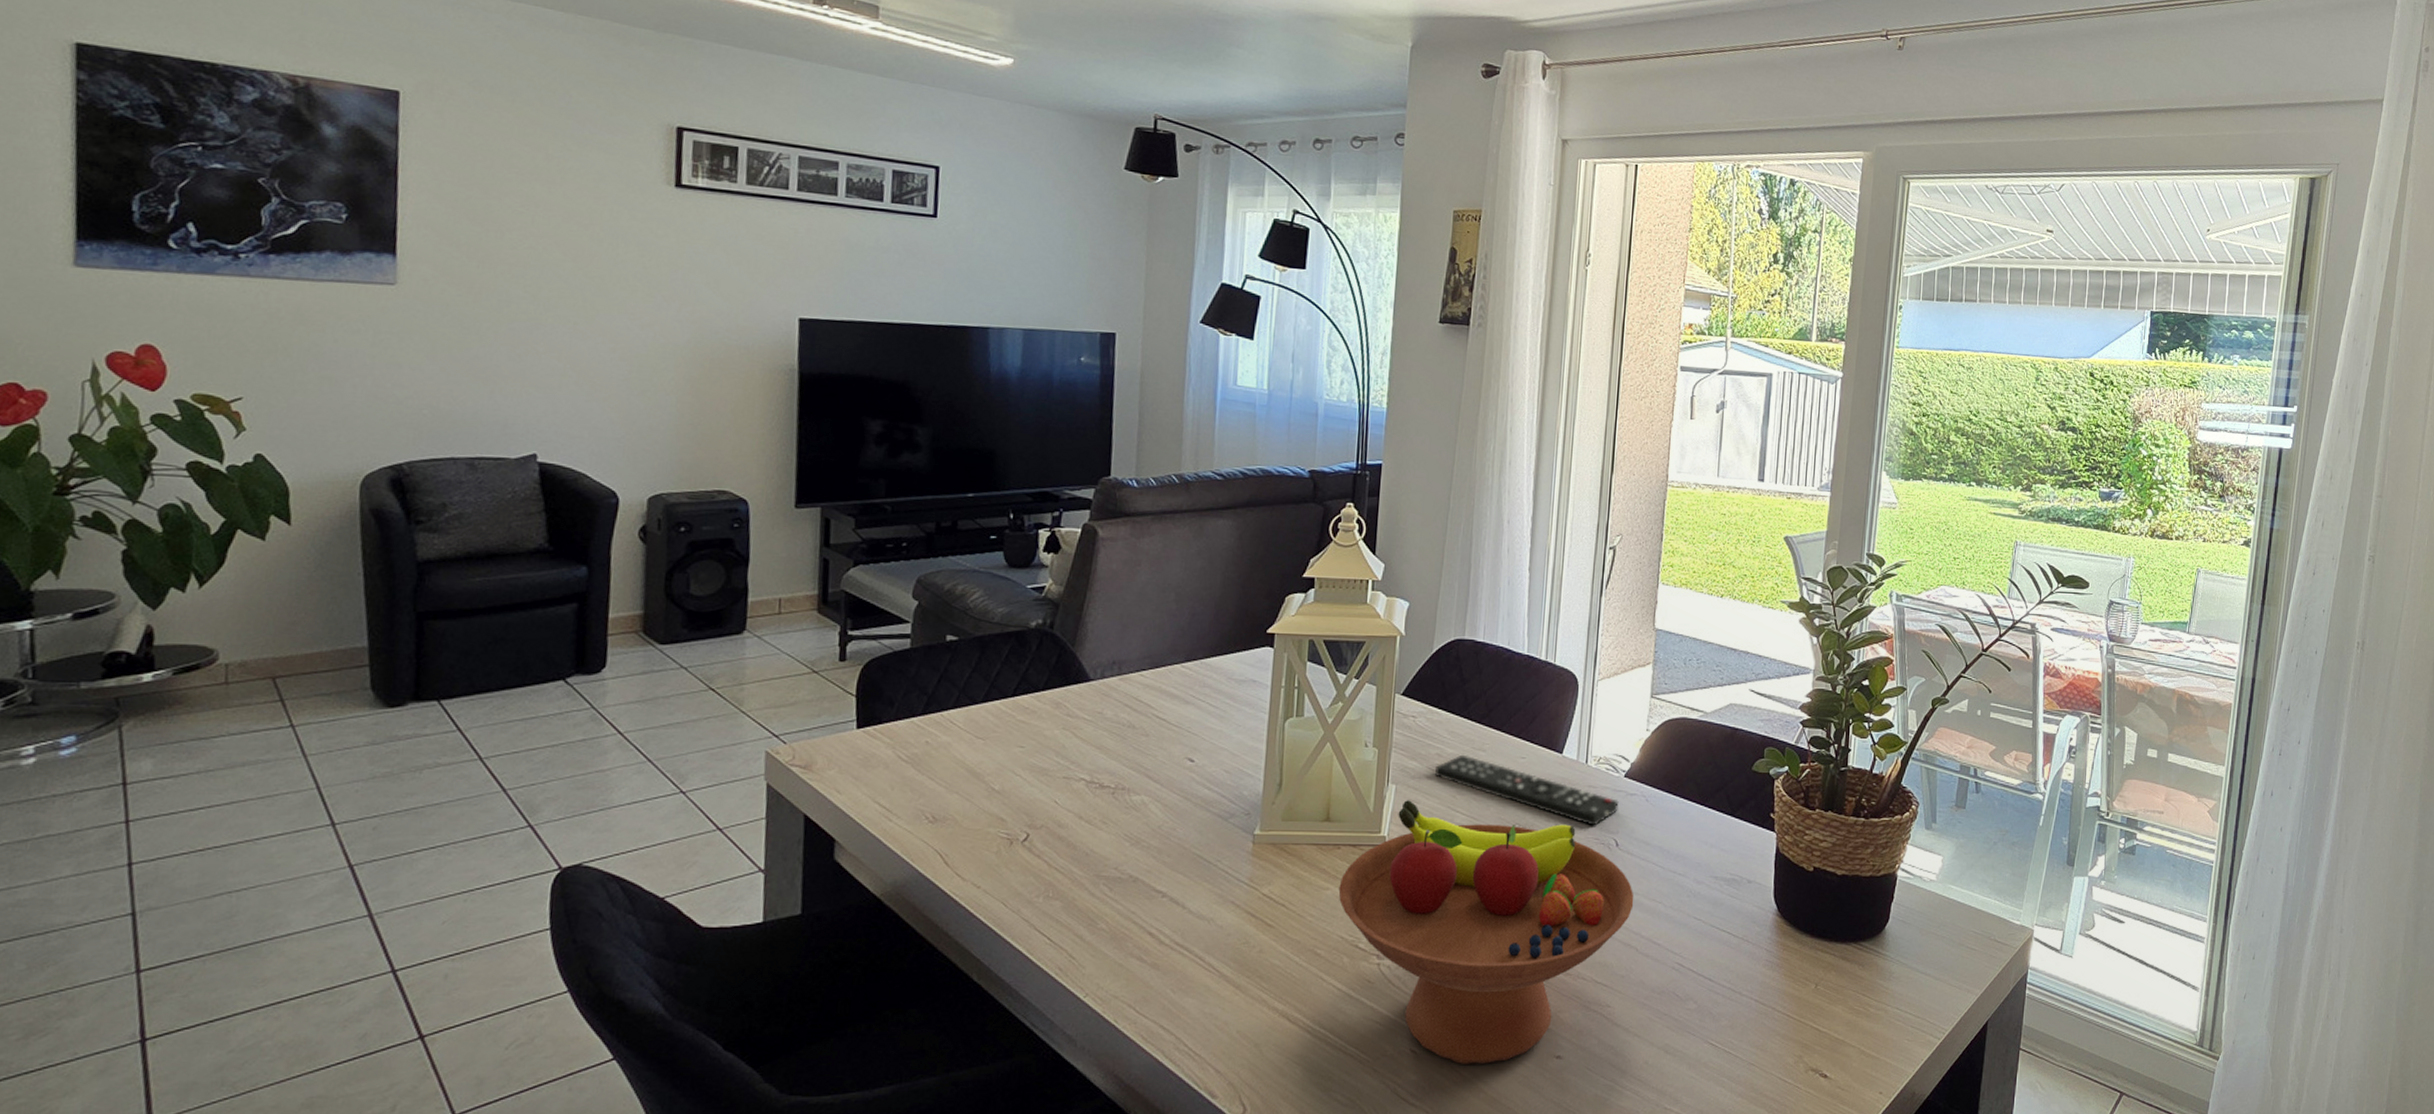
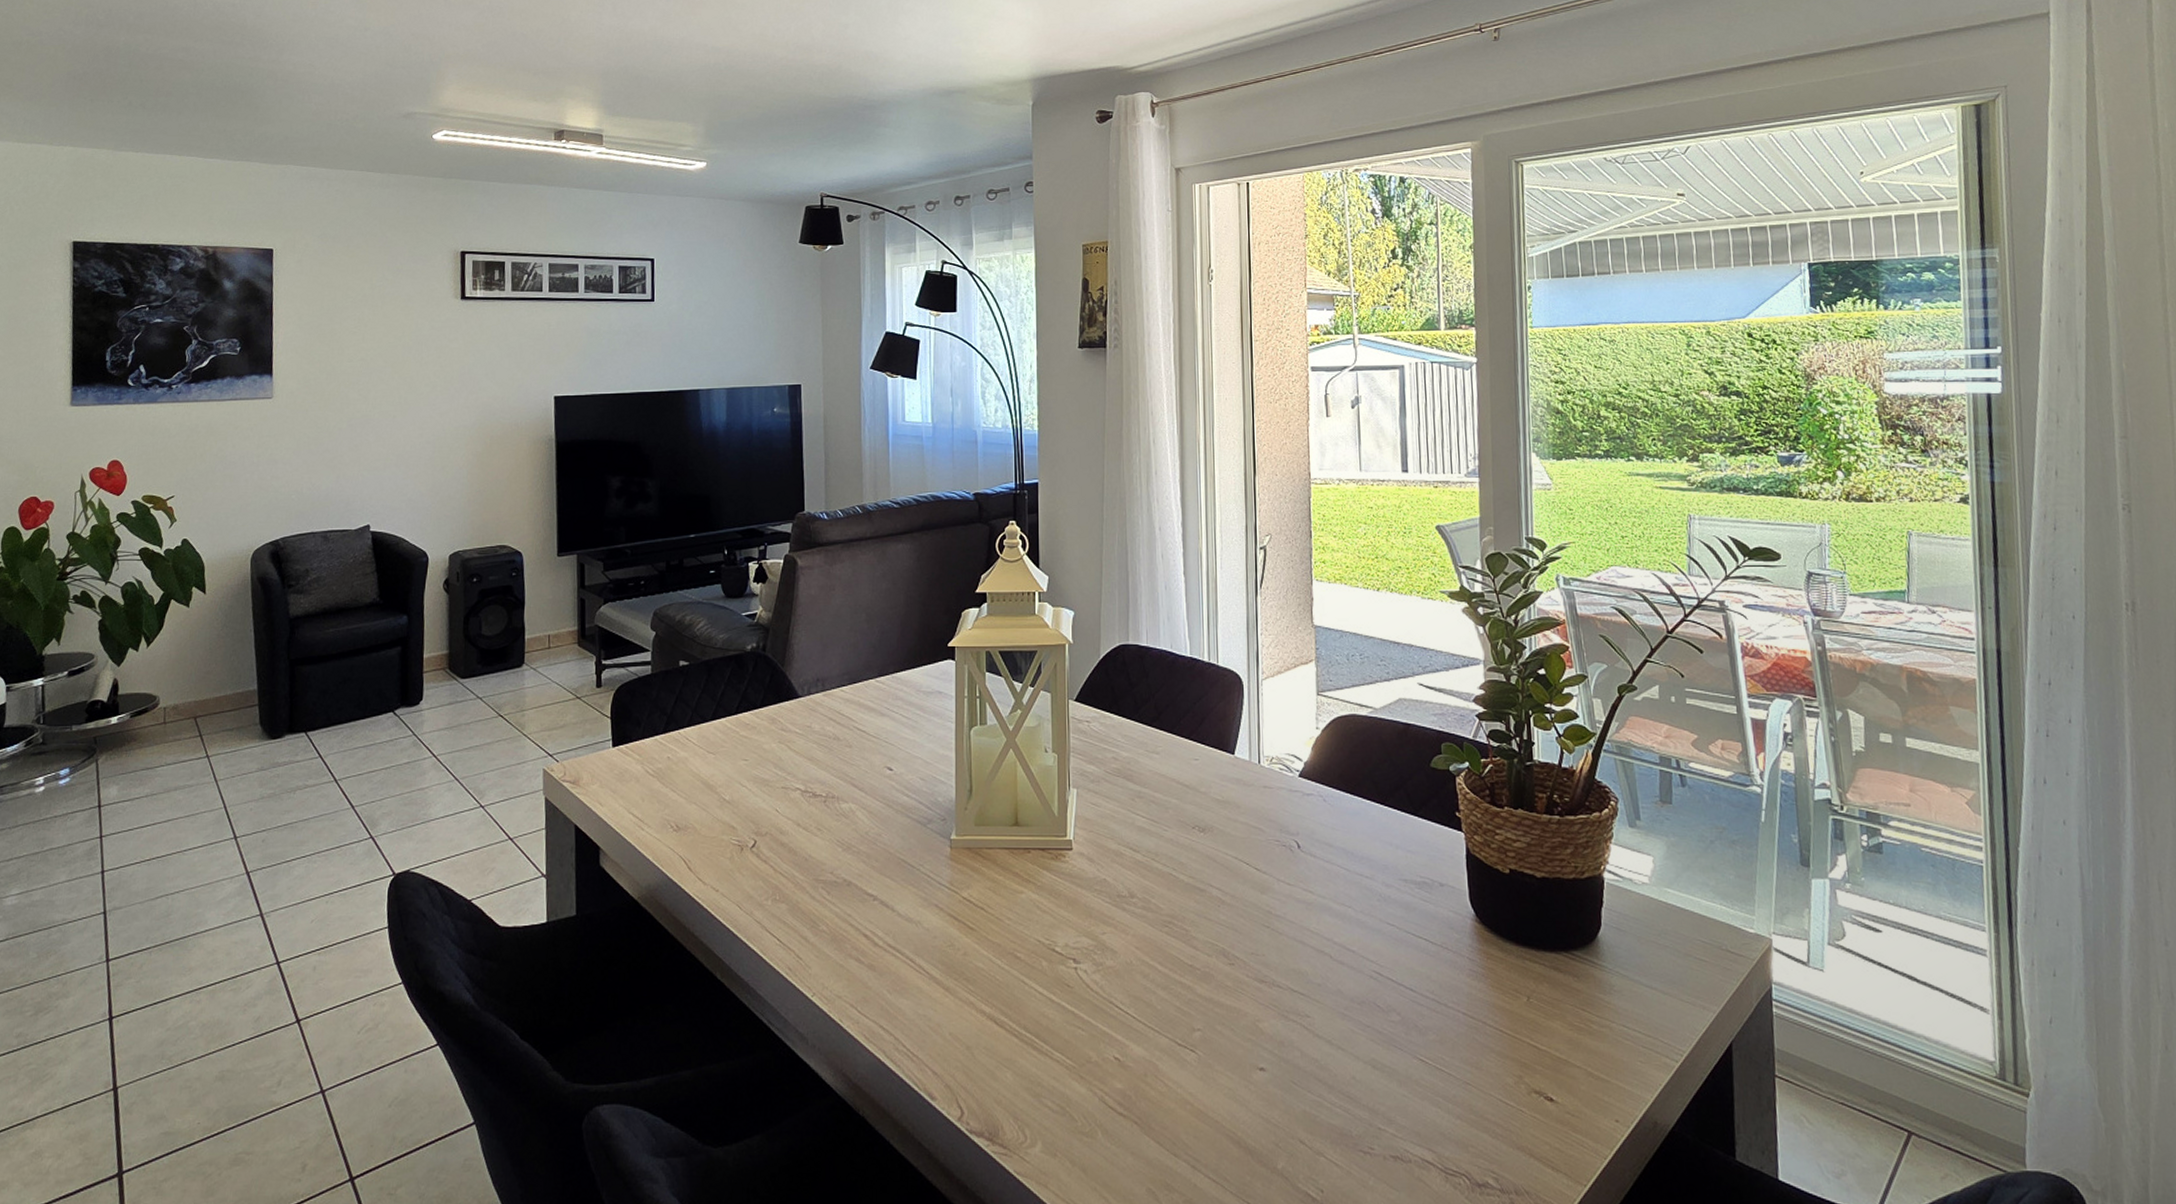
fruit bowl: present [1338,800,1634,1064] -> none [1032,804,1323,1074]
remote control: present [1435,754,1619,826] -> none [1113,757,1296,828]

